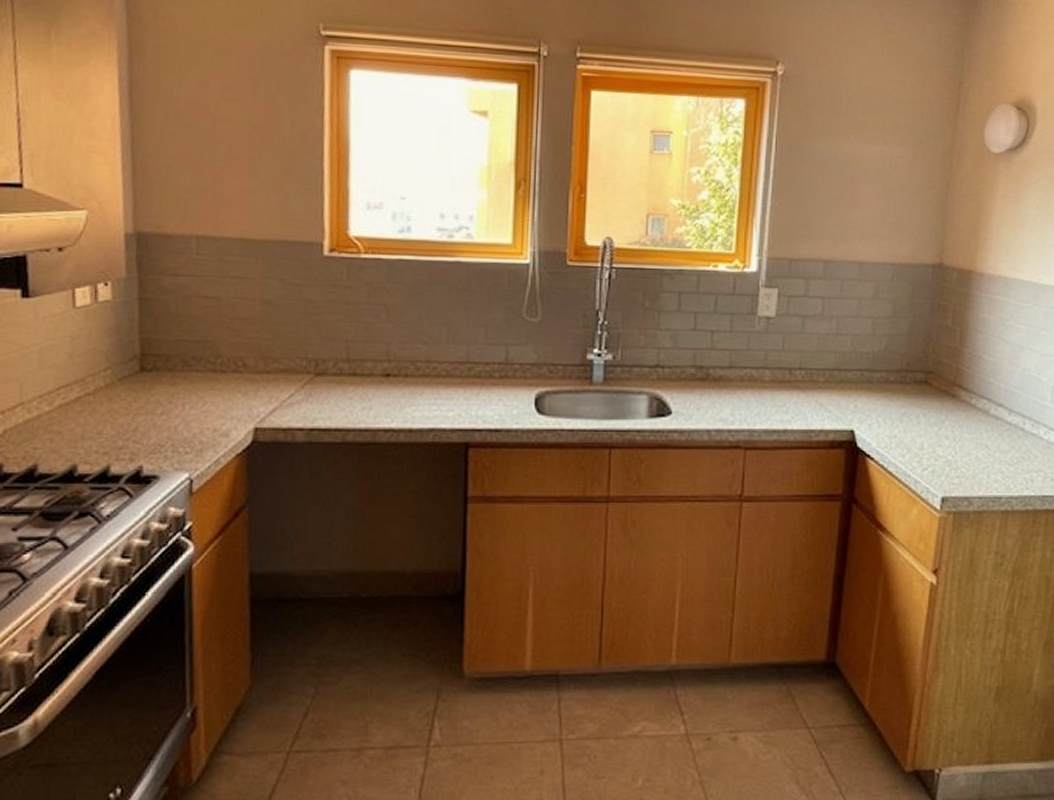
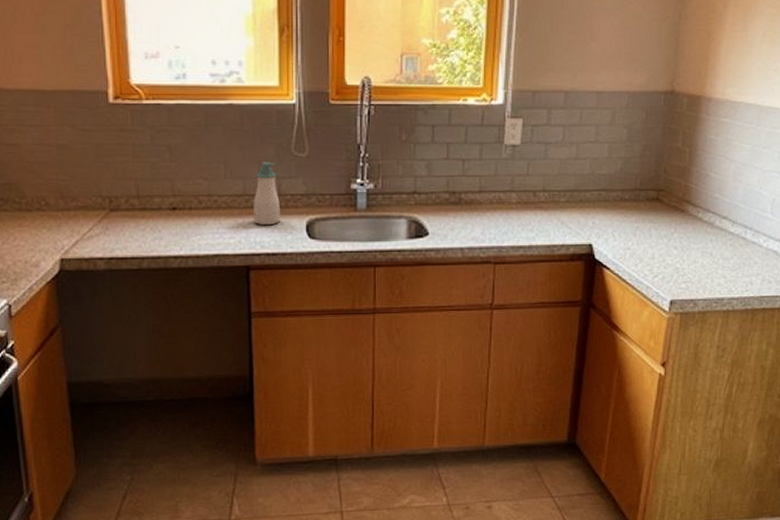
soap bottle: none [475,326,507,398] -> present [253,162,280,226]

